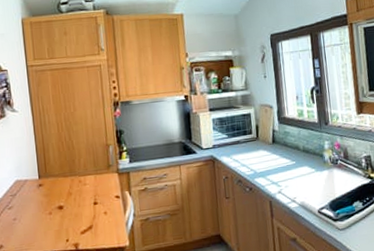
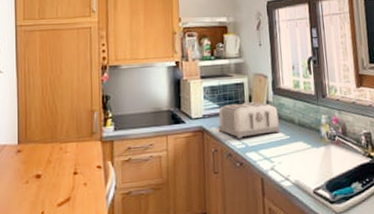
toaster: none [227,131,287,166] -> present [218,102,281,139]

